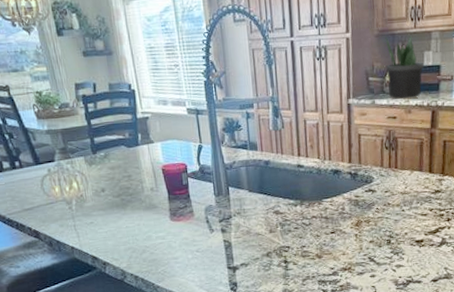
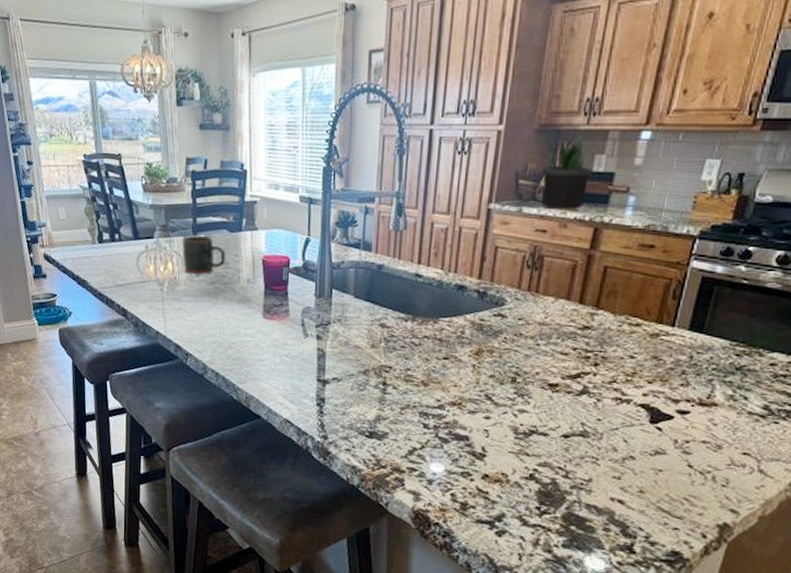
mug: none [82,154,128,190] -> present [181,236,226,274]

